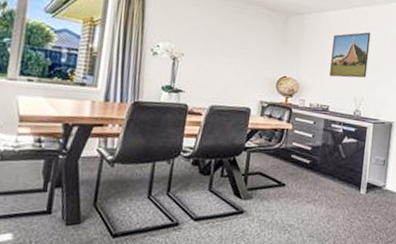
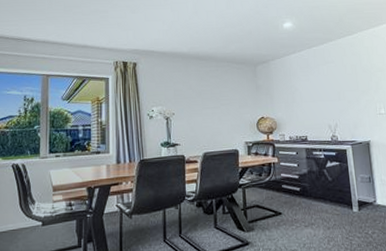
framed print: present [329,32,371,78] -> none [299,66,336,111]

